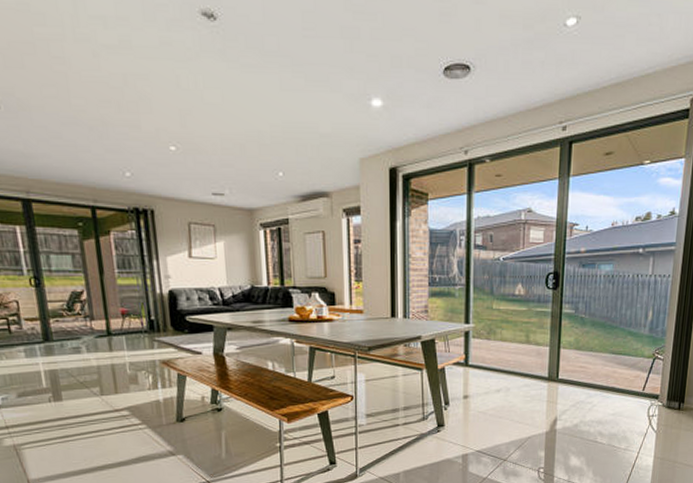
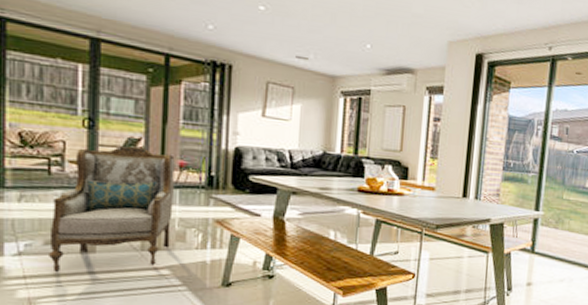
armchair: none [18,299,125,421] -> present [49,146,175,273]

